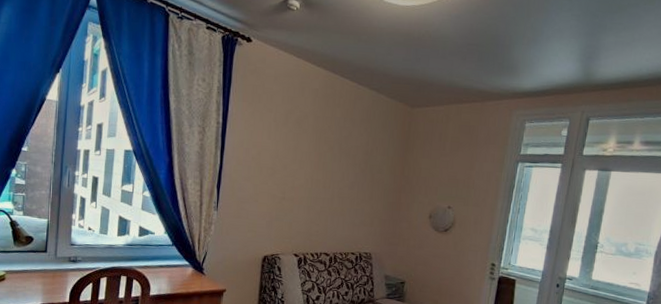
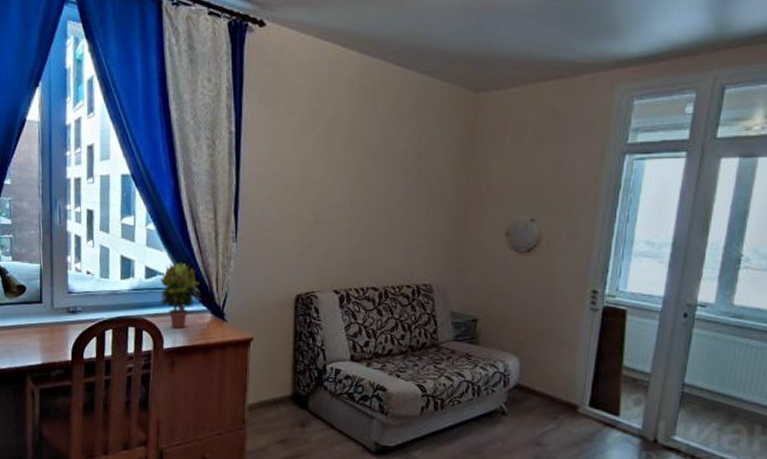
potted plant: none [149,224,185,279] -> present [158,262,201,328]

